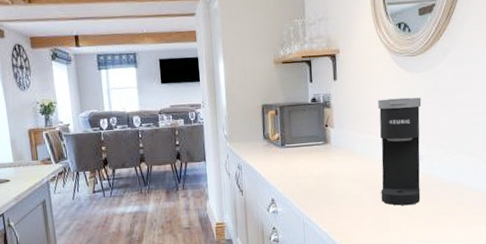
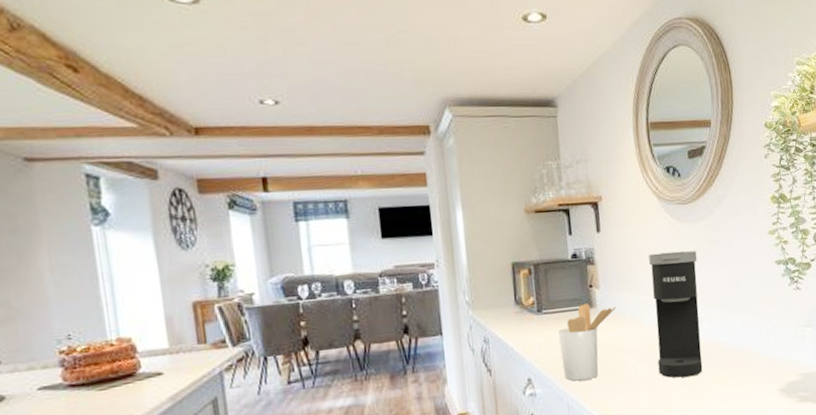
utensil holder: none [298,139,348,203] -> present [558,303,617,381]

